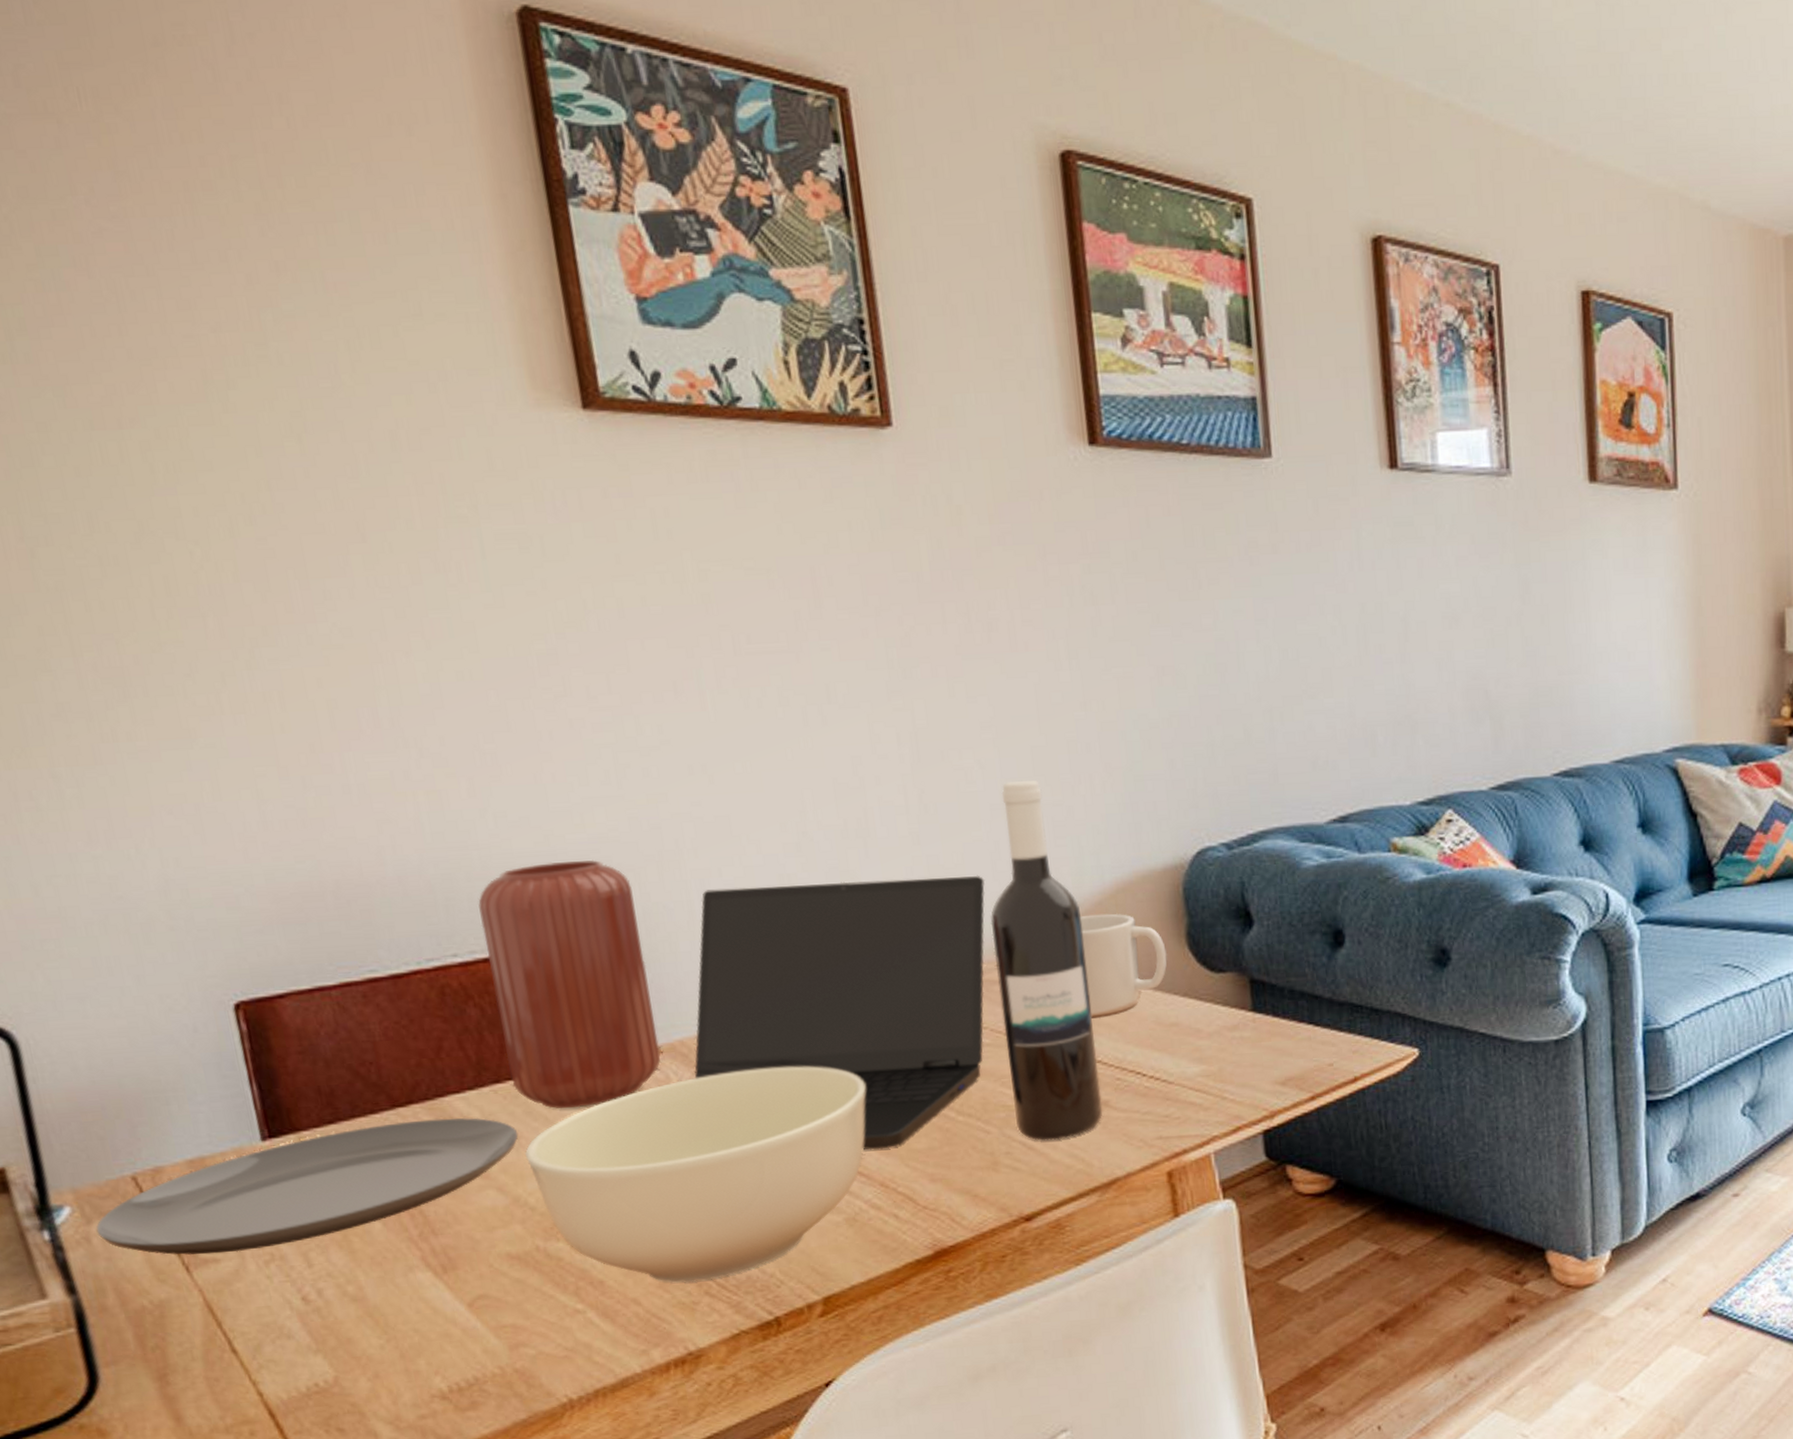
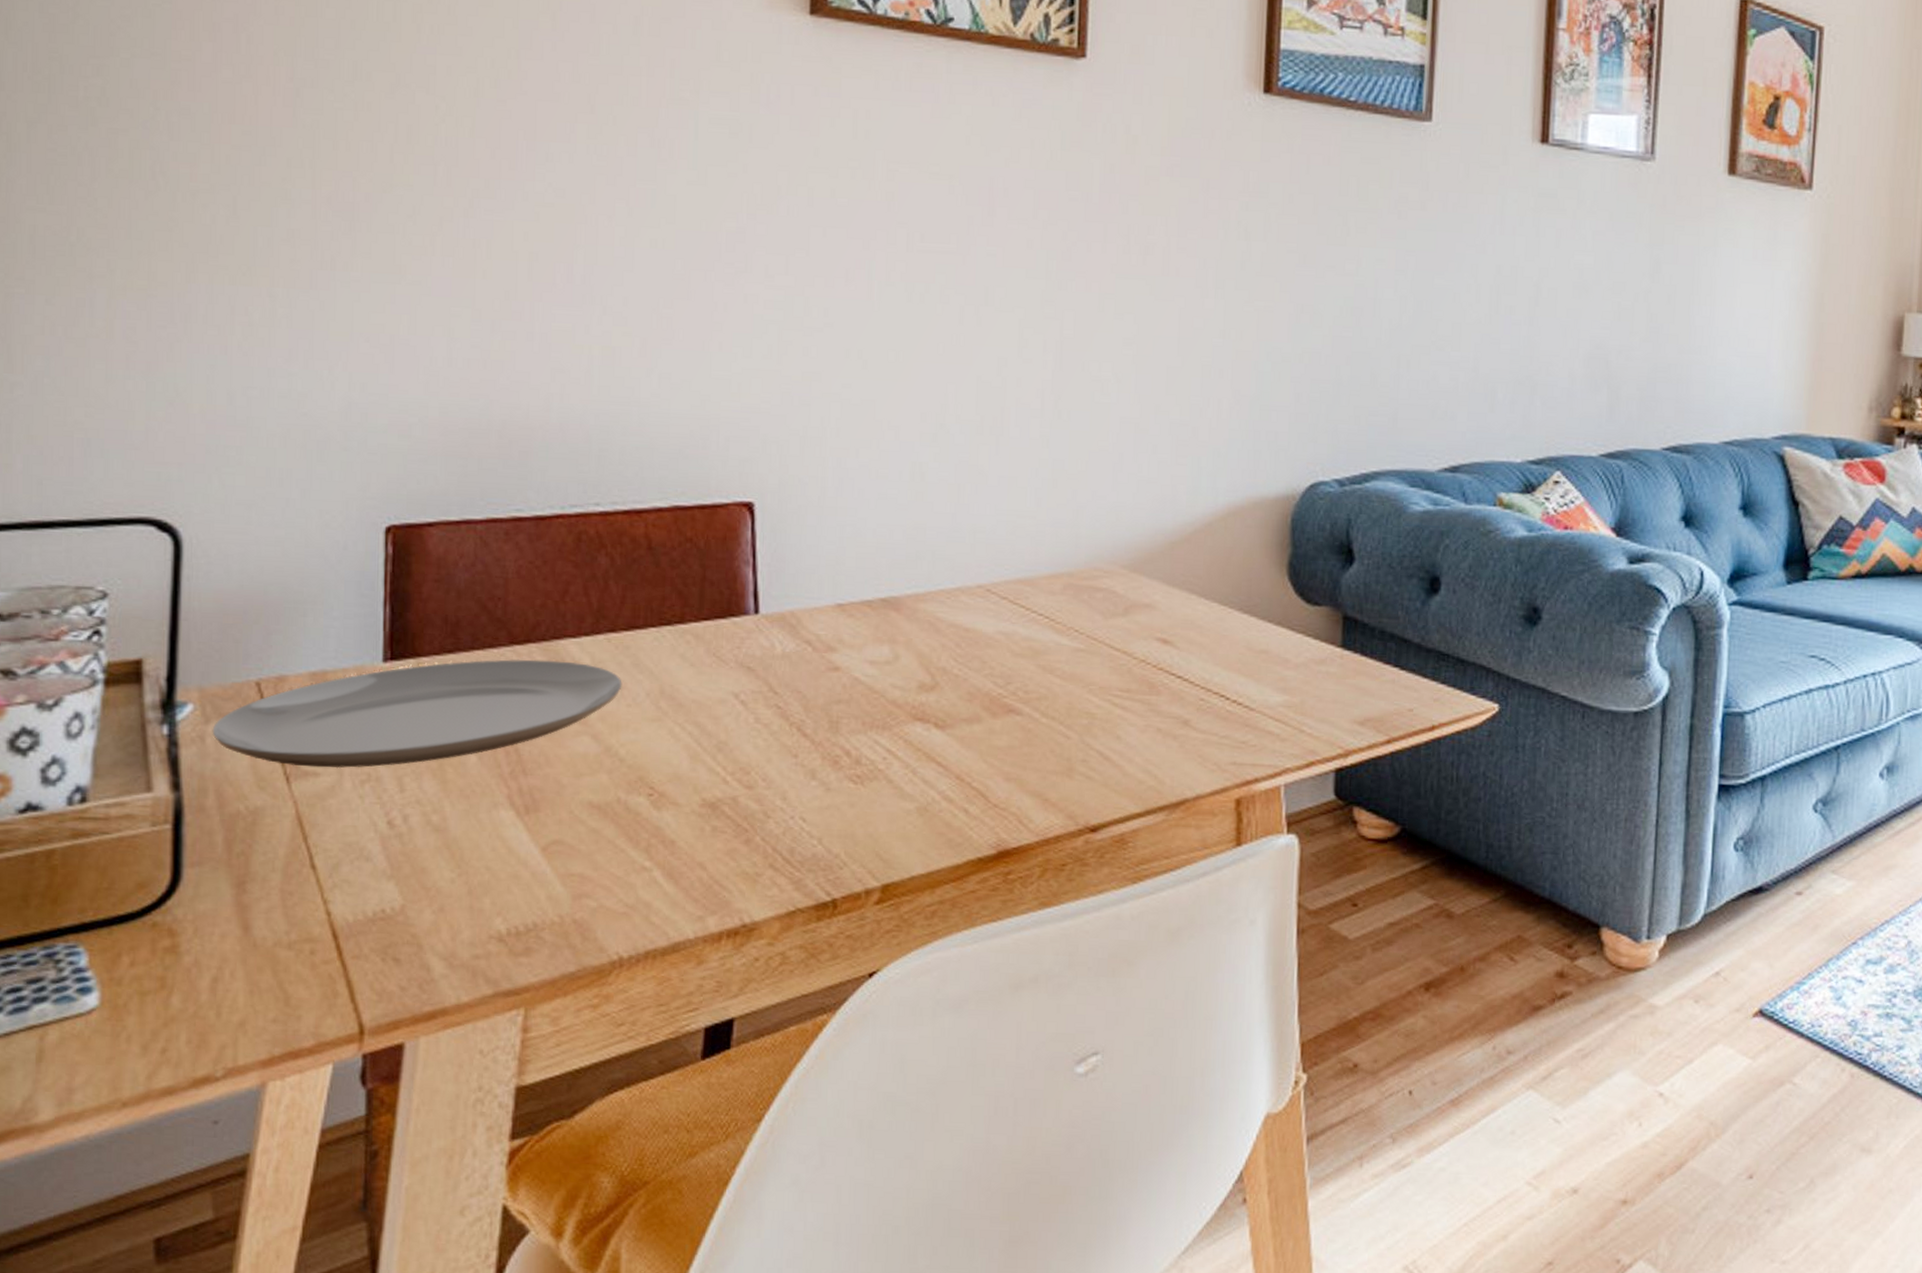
vase: present [478,859,661,1109] -> none [626,426,773,666]
bowl: present [524,1066,866,1283] -> none [624,647,958,854]
laptop: present [694,875,985,1150] -> none [798,469,1105,742]
wine bottle: present [990,780,1103,1140] -> none [1097,397,1190,753]
mug: present [1079,913,1168,1018] -> none [1185,534,1267,637]

